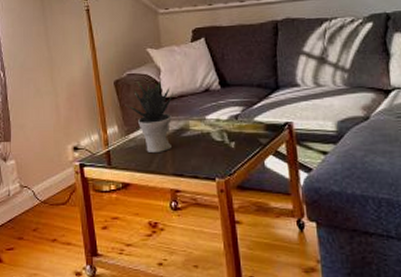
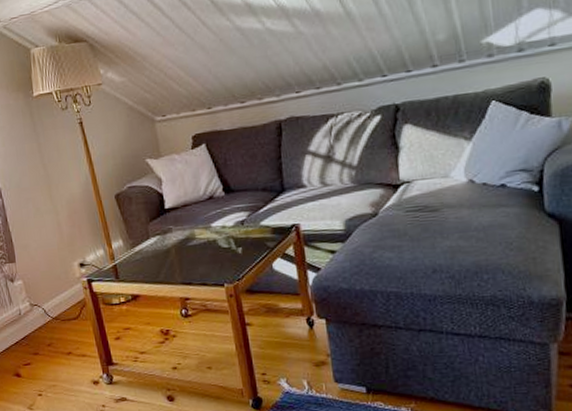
potted plant: present [126,78,173,152] -> none [129,188,178,264]

